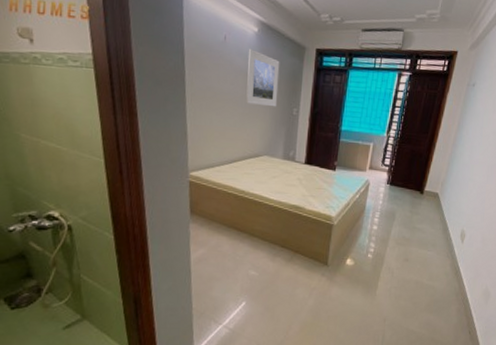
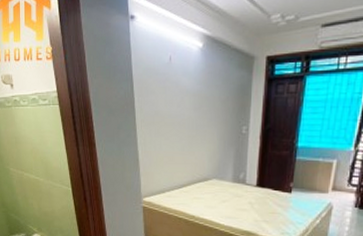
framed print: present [246,48,280,107] -> none [193,66,227,127]

